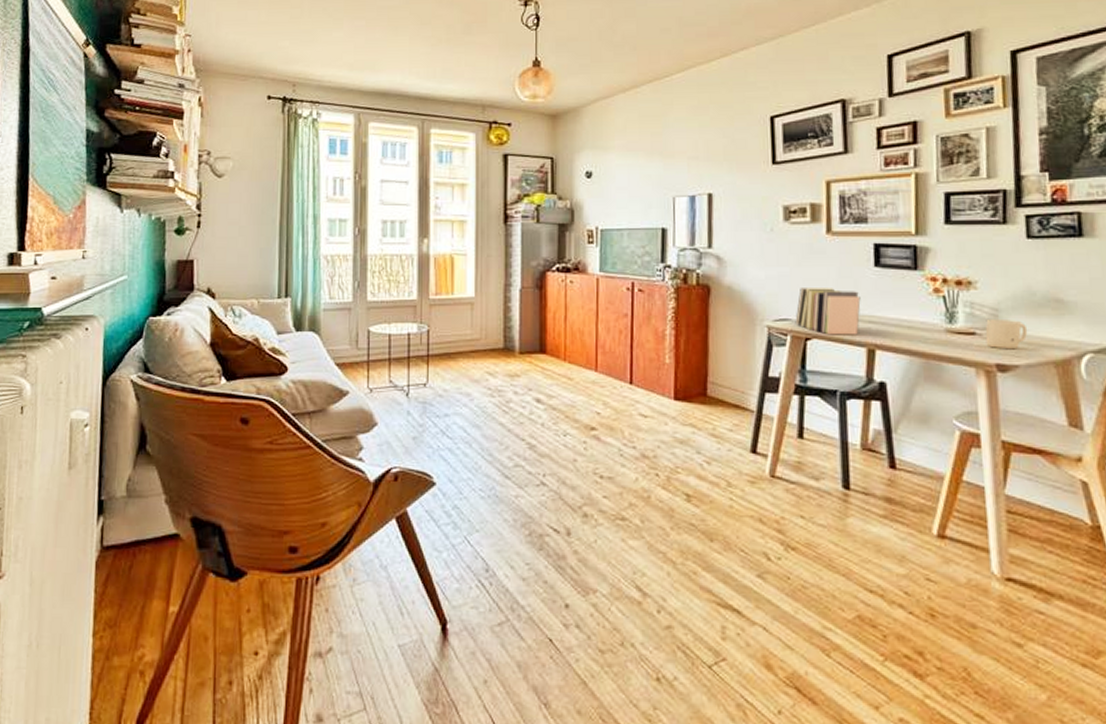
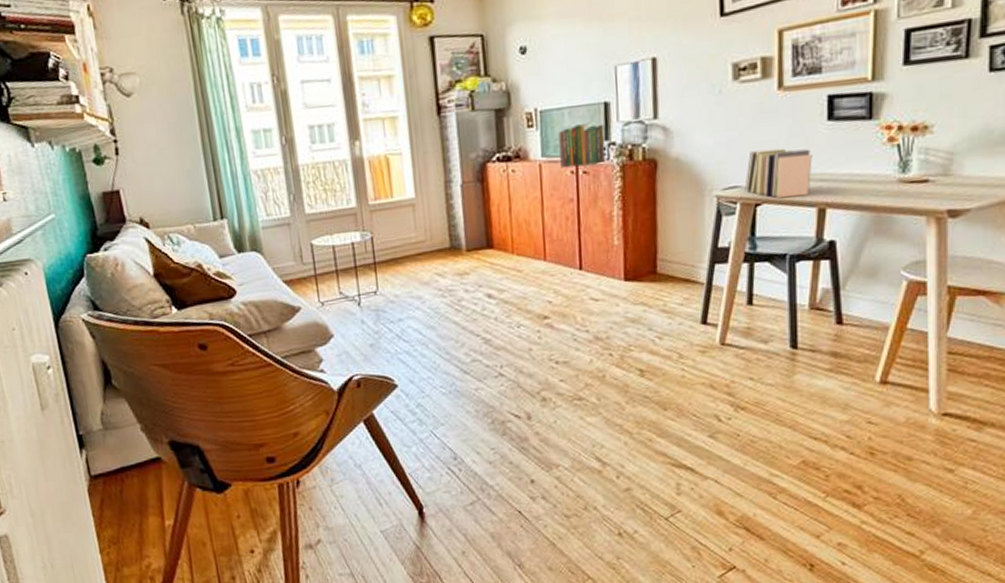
books: none [617,246,661,284] -> present [558,124,606,168]
mug: present [985,318,1028,350] -> none [938,162,982,194]

